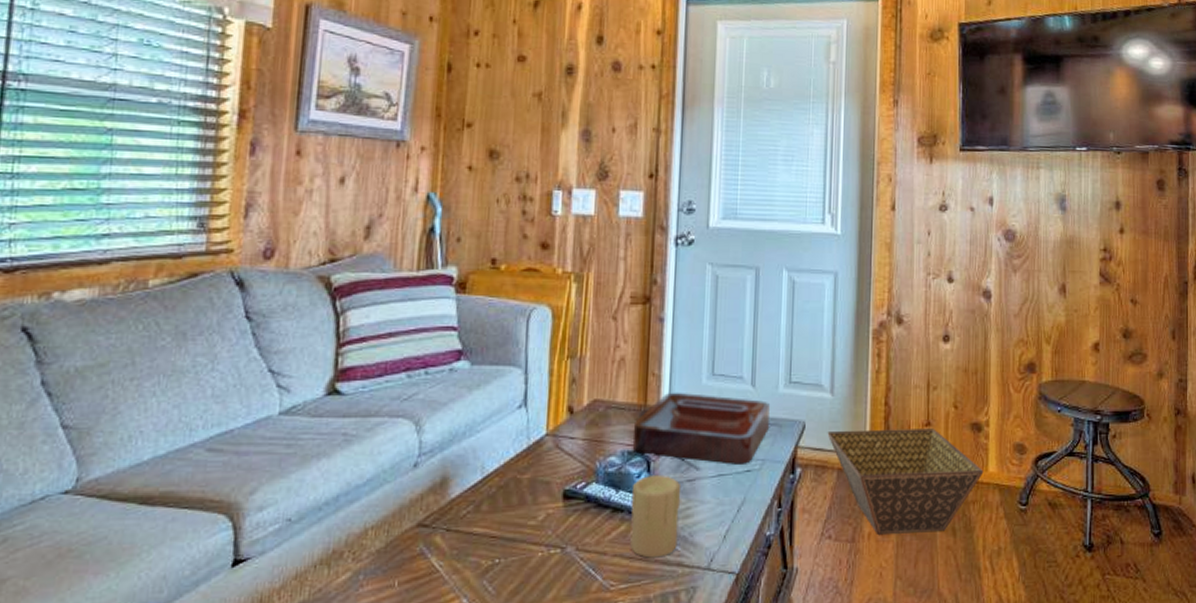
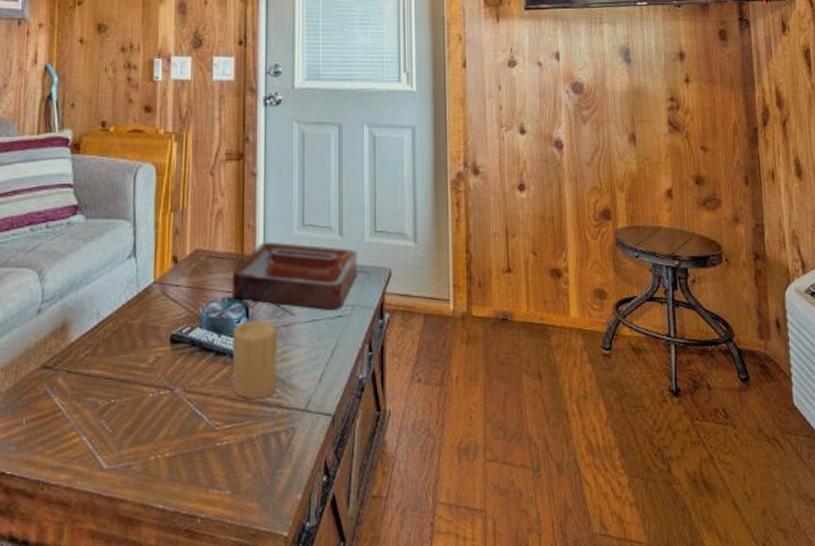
basket: present [827,428,984,534] -> none [412,275,566,378]

